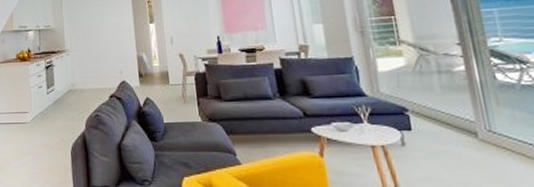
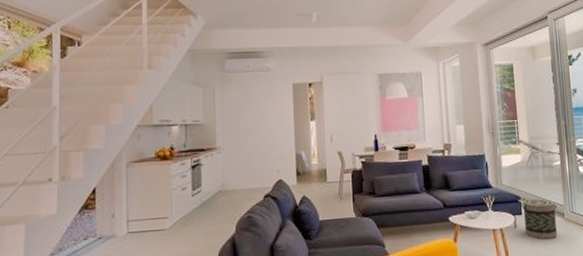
basket: none [409,112,469,163] -> present [521,199,558,240]

